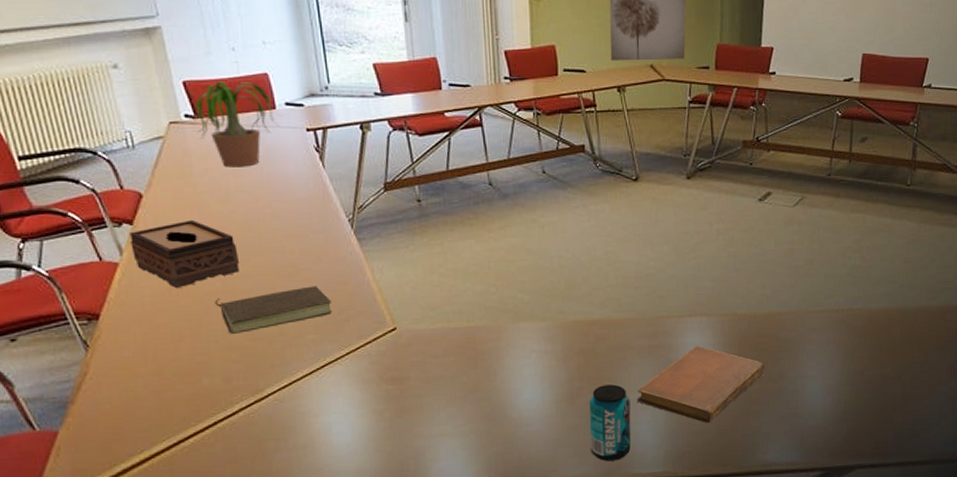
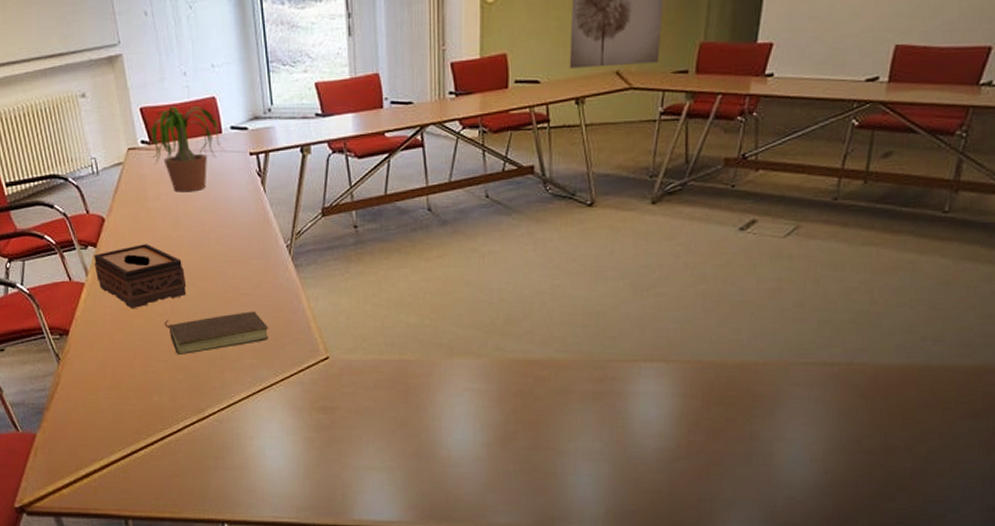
beverage can: present [588,384,631,462] -> none [522,431,569,513]
notebook: present [636,345,765,424] -> none [577,394,733,483]

